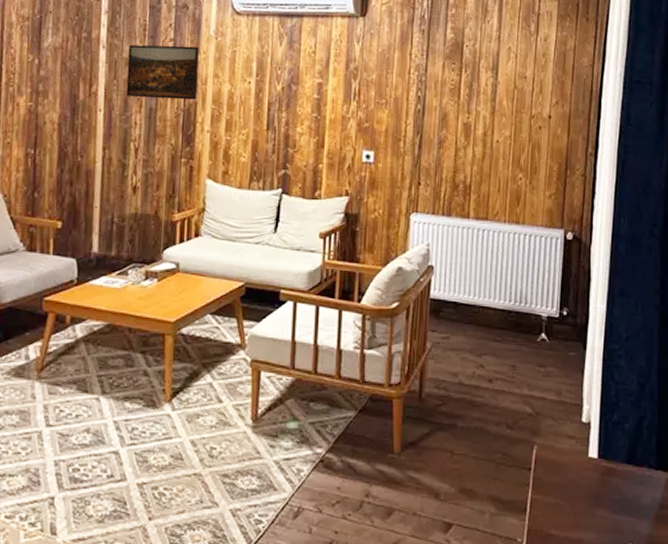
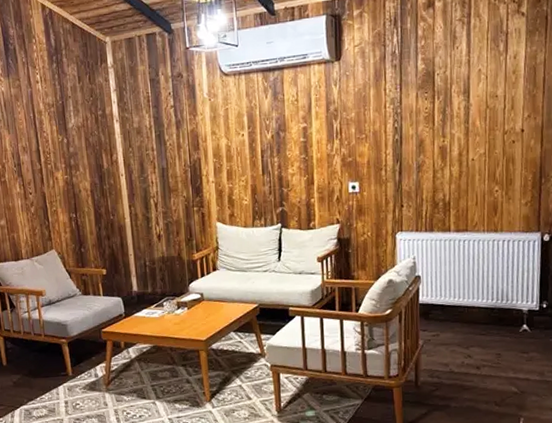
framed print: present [125,44,199,100] -> none [137,109,200,161]

